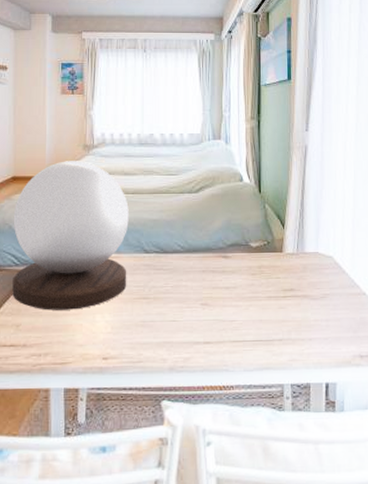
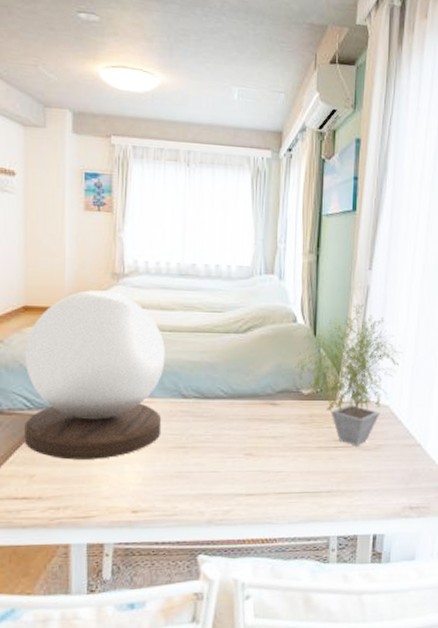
potted plant: none [243,162,343,296] -> present [295,304,404,446]

